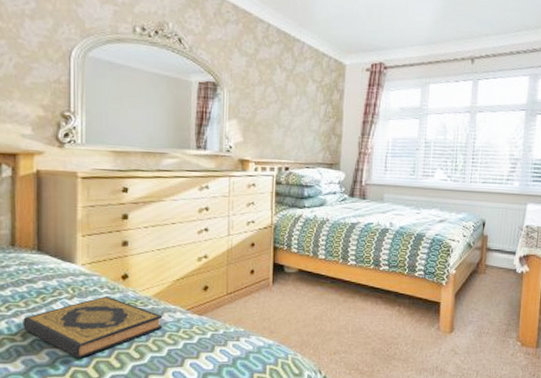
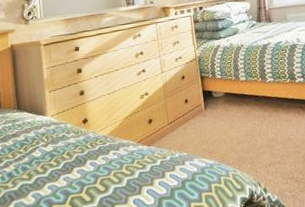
hardback book: present [23,296,163,359] -> none [12,139,120,197]

